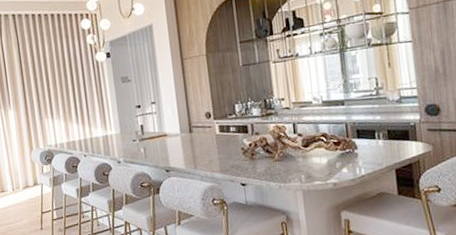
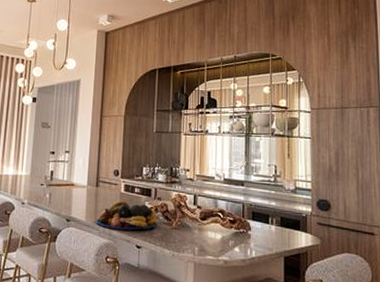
fruit bowl: none [195,141,259,172] -> present [95,200,157,231]

